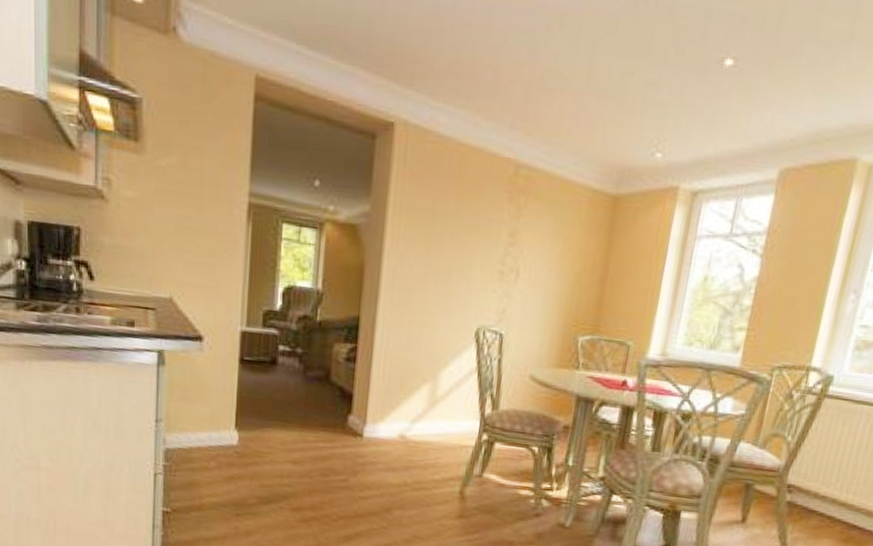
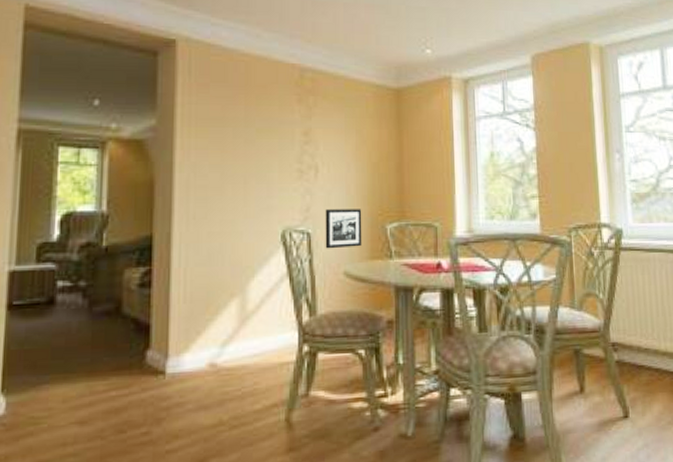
picture frame: none [515,314,557,354] -> present [325,209,362,249]

